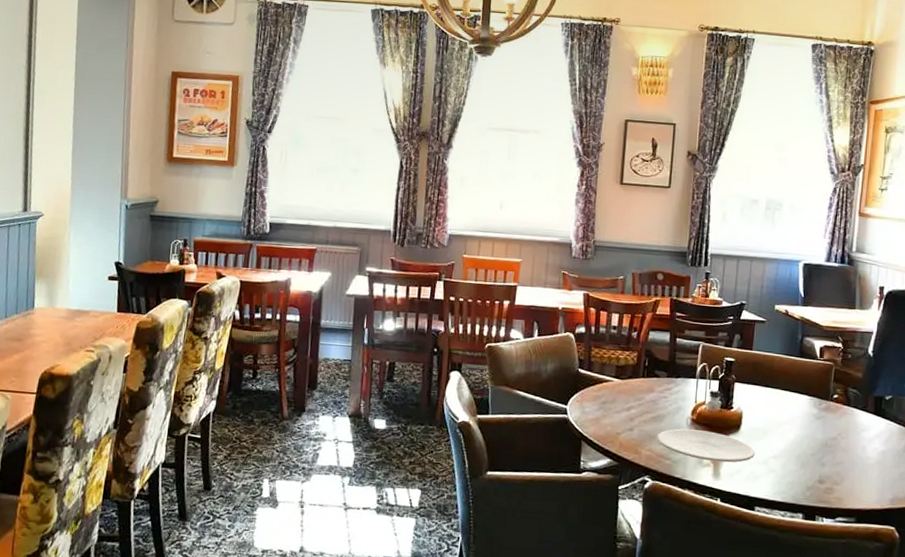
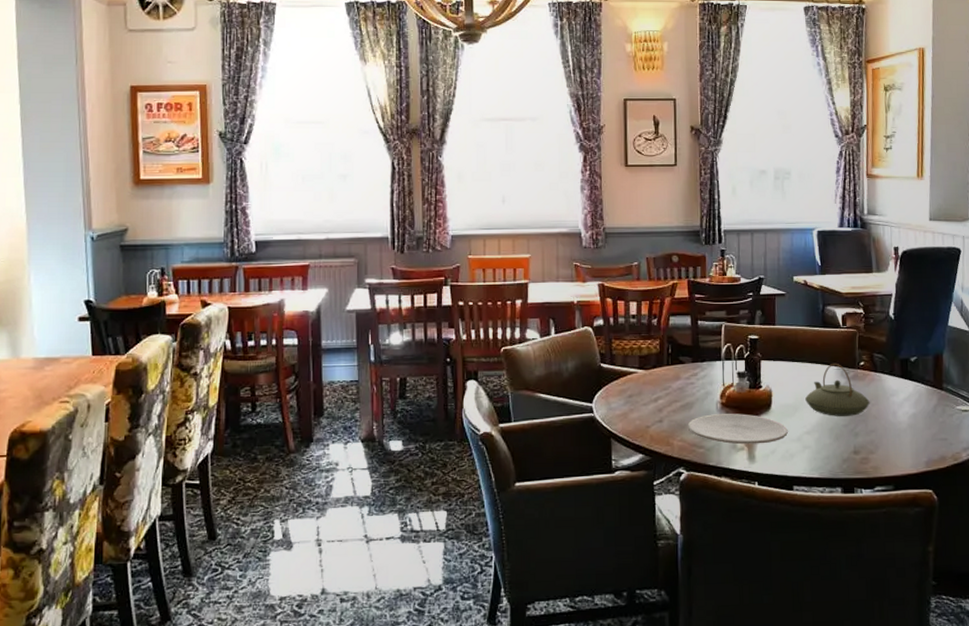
teapot: none [775,392,840,446] -> present [805,363,870,416]

